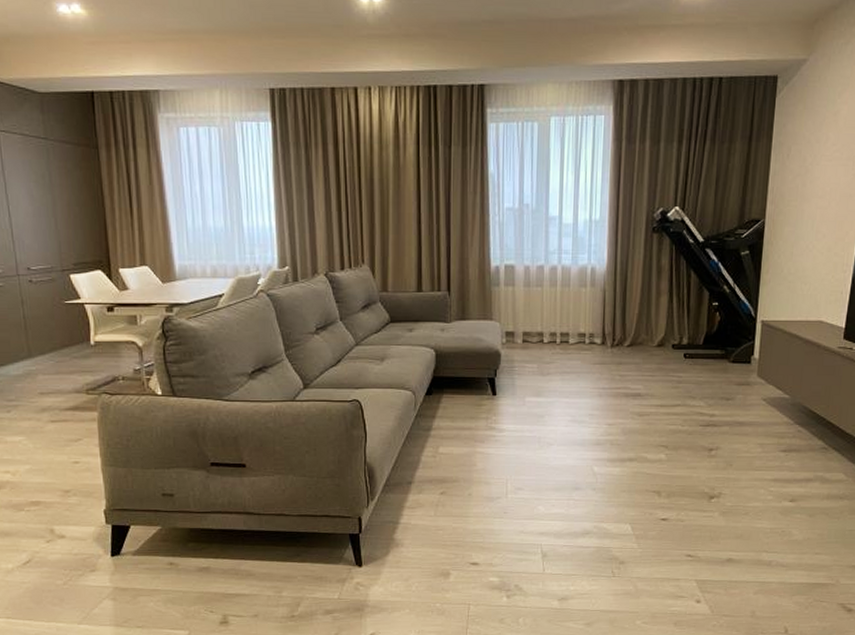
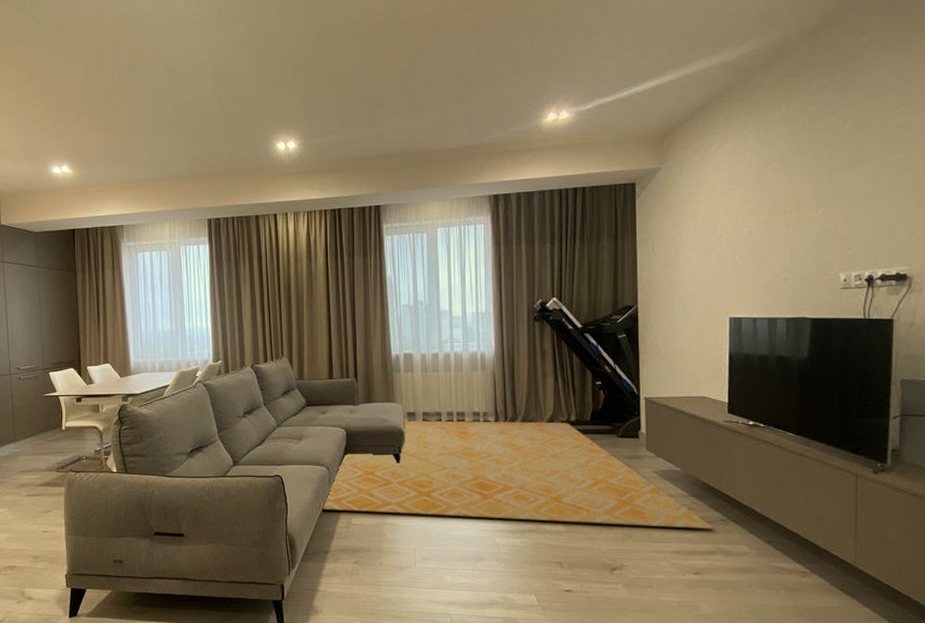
rug: none [408,341,815,458] -> present [323,420,714,530]

